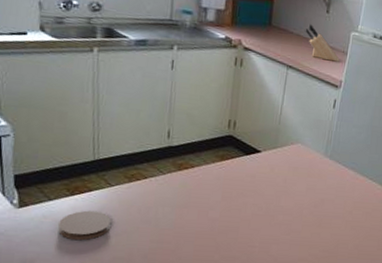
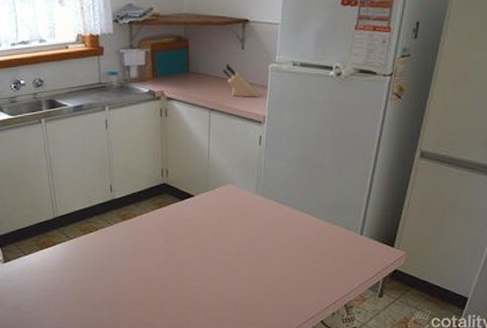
coaster: present [58,210,112,241] -> none [35,262,75,288]

